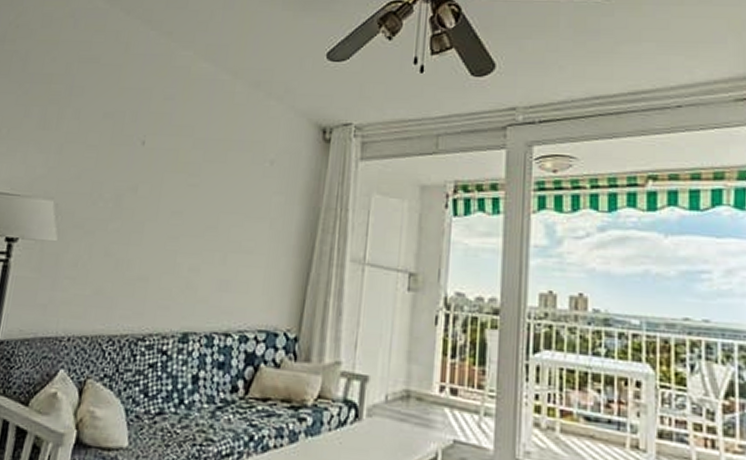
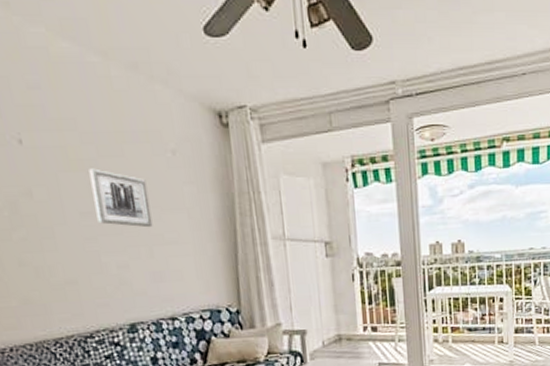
wall art: none [185,171,239,234] -> present [89,168,153,228]

